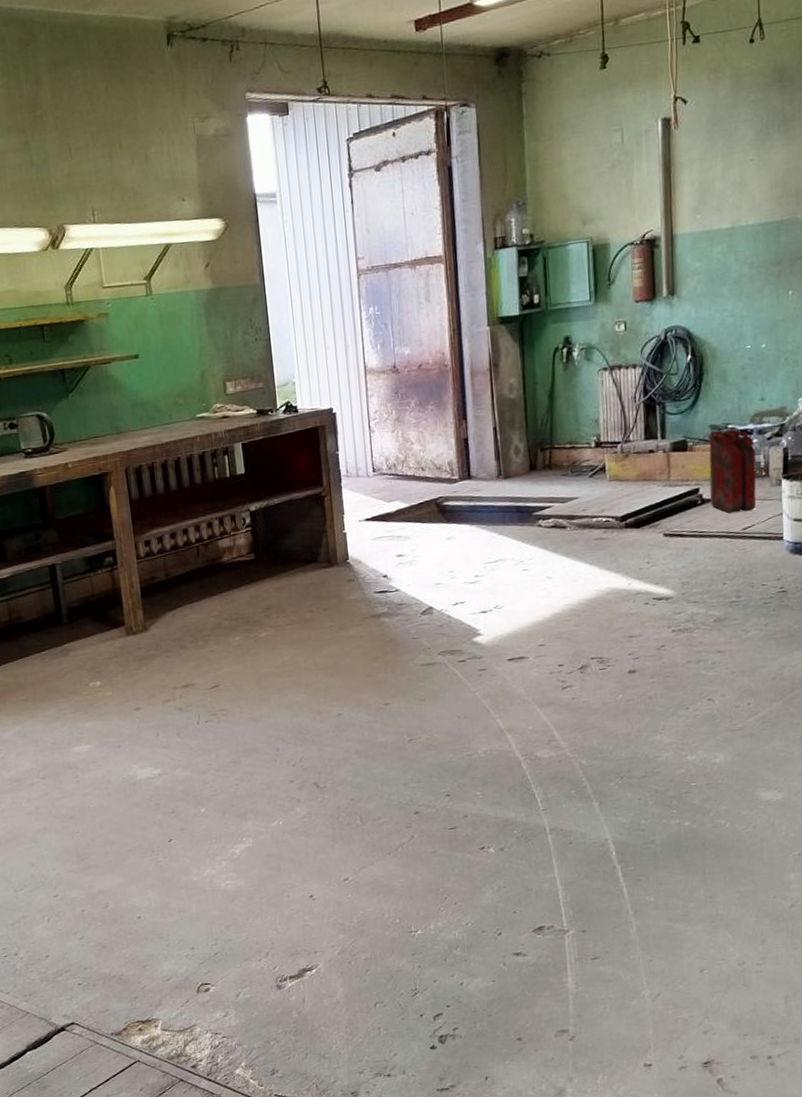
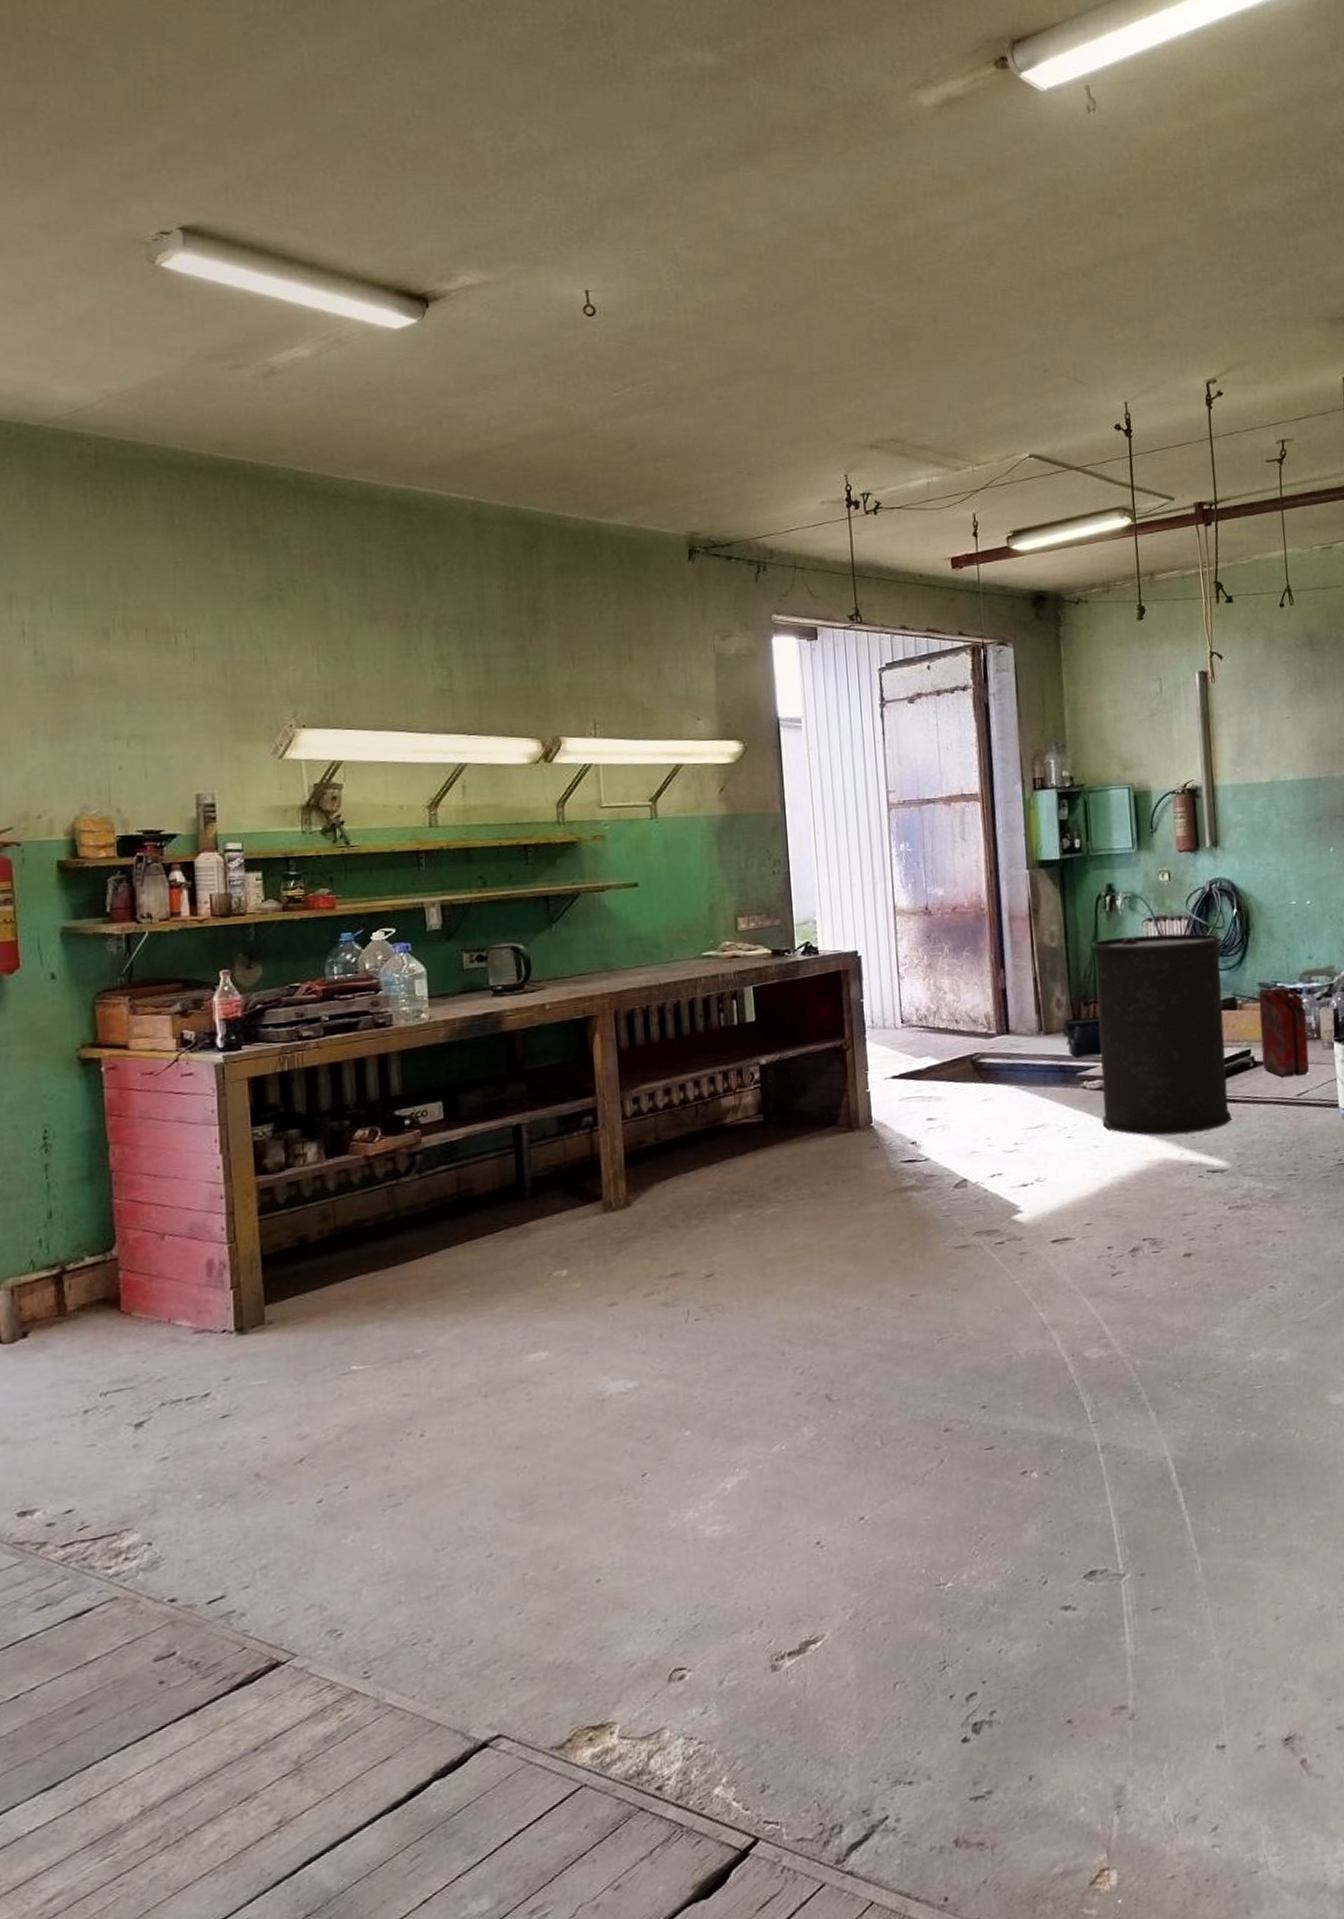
tool box: none [519,461,557,499] -> present [1062,1017,1102,1058]
metal barrel: none [548,380,678,567] -> present [1091,933,1231,1135]

